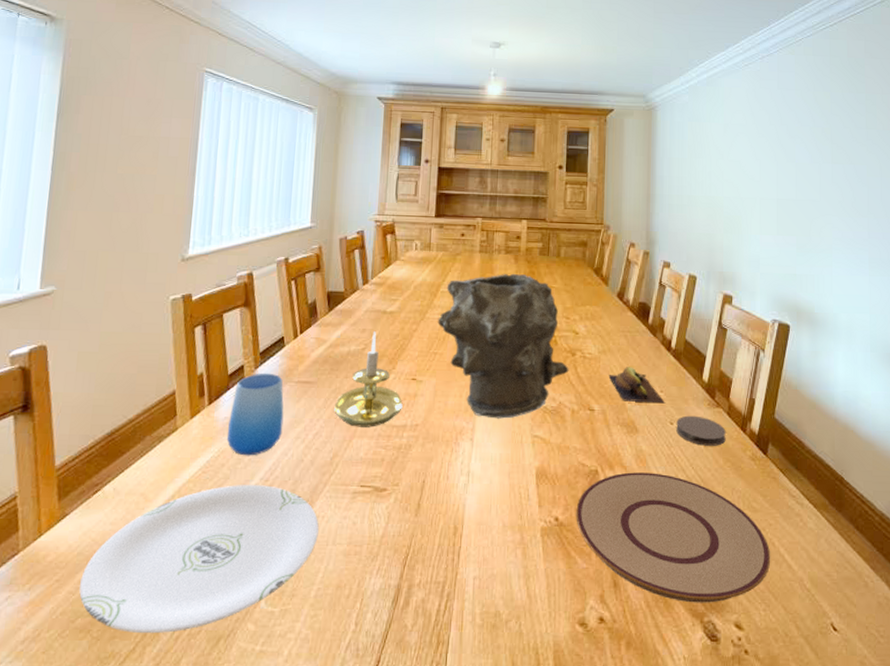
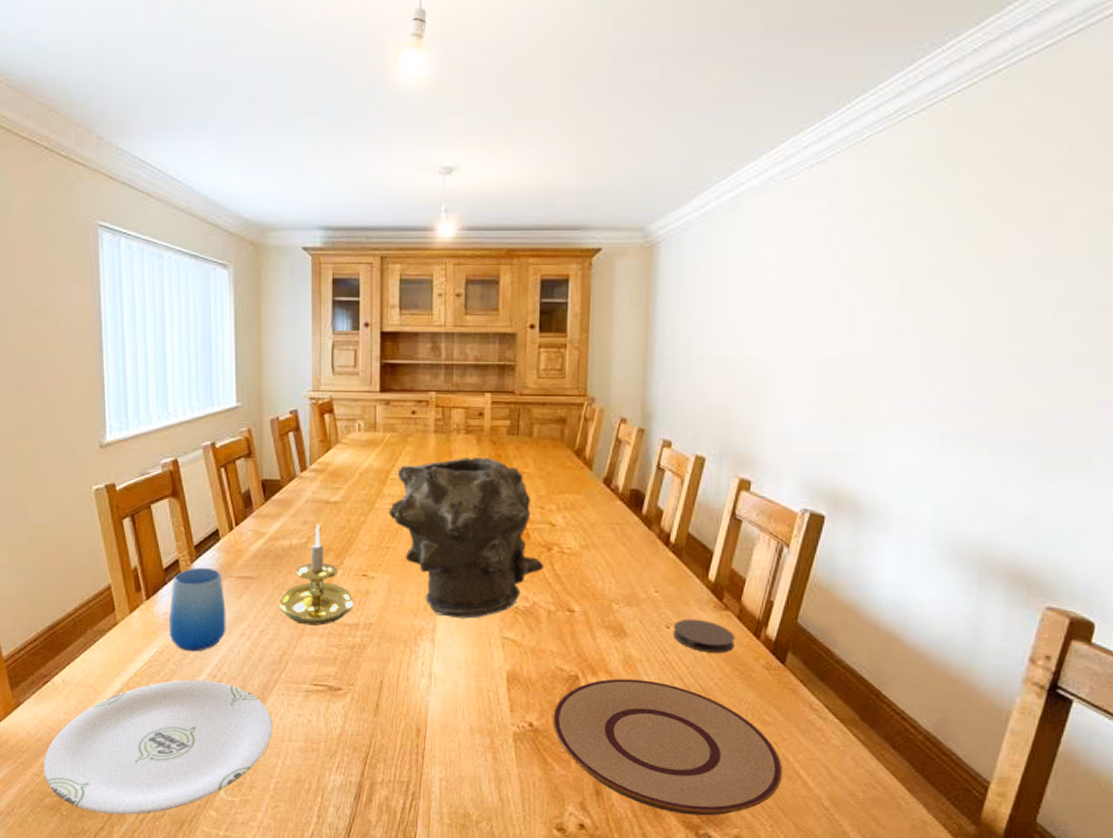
banana: present [608,367,665,404] -> none [592,563,660,605]

